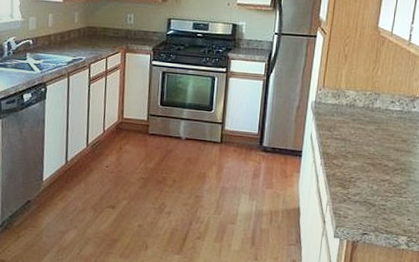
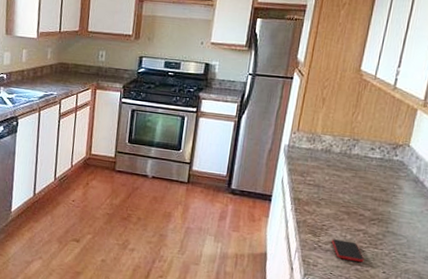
smartphone: none [360,190,390,211] -> present [331,239,364,262]

